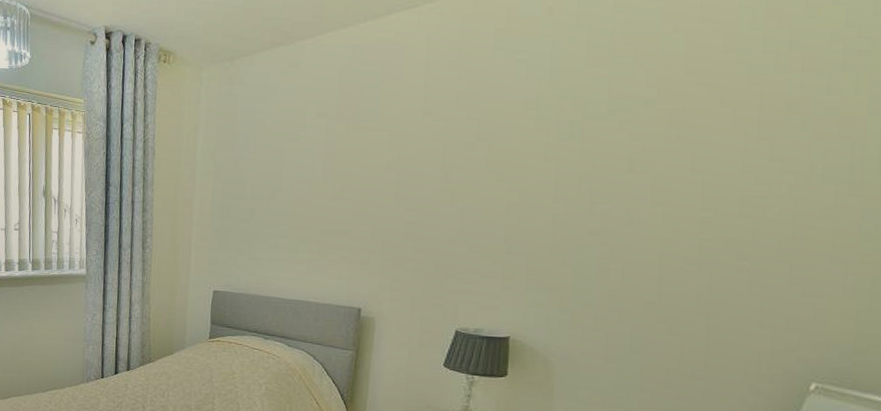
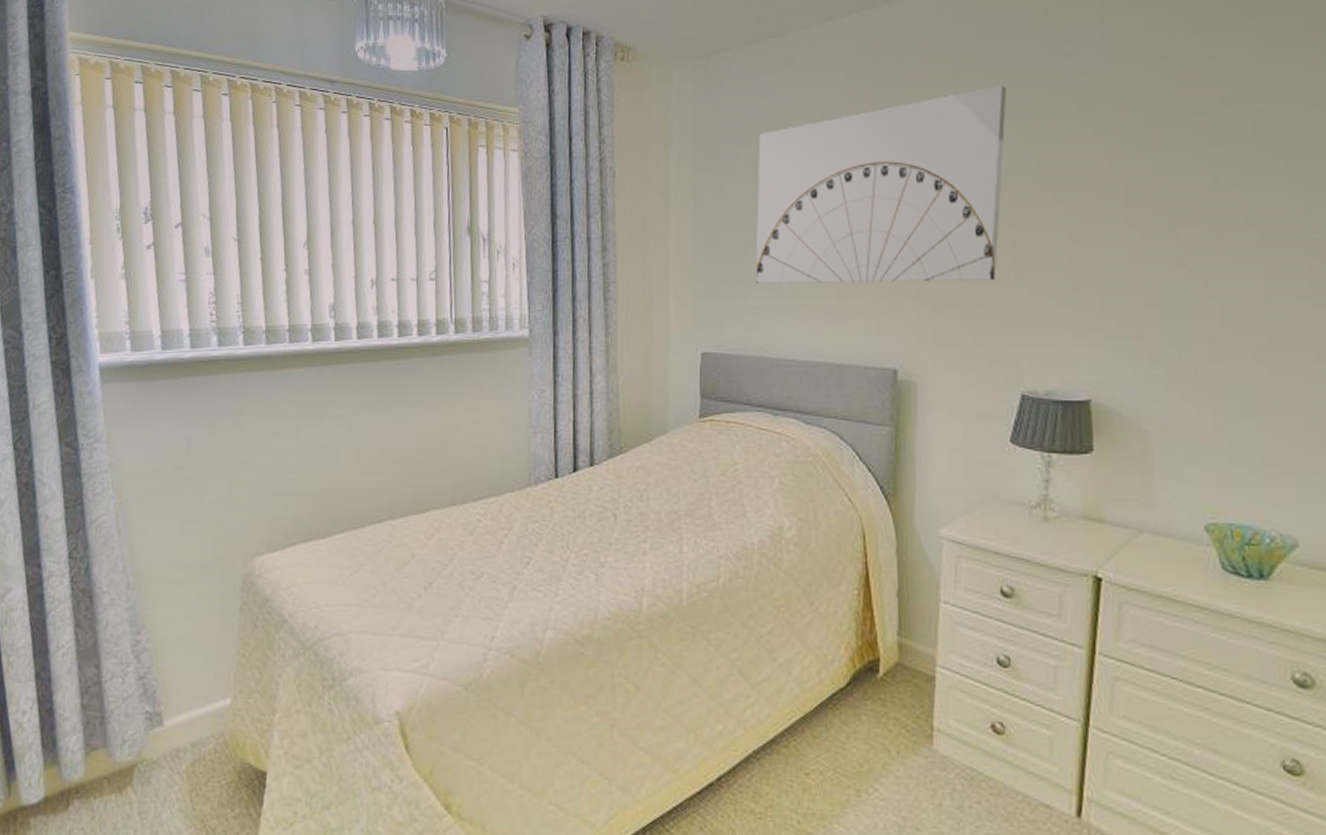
wall art: none [257,87,468,243] -> present [755,85,1007,283]

